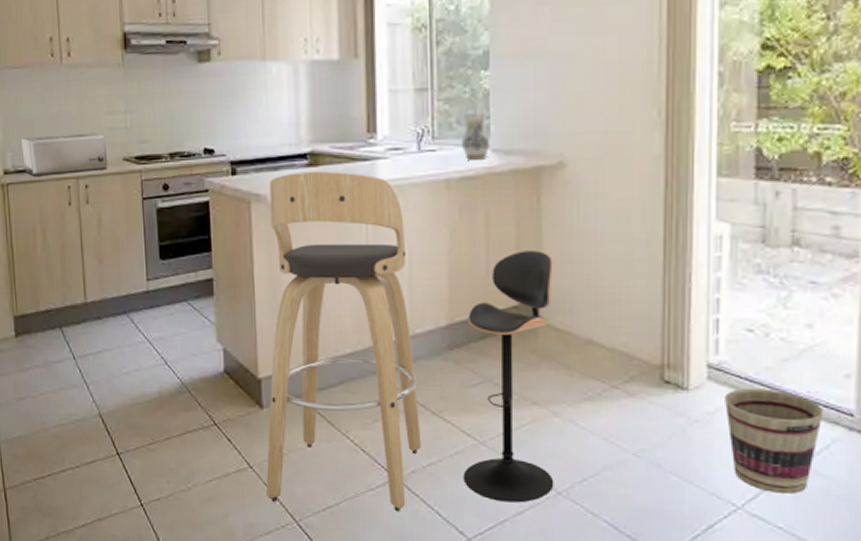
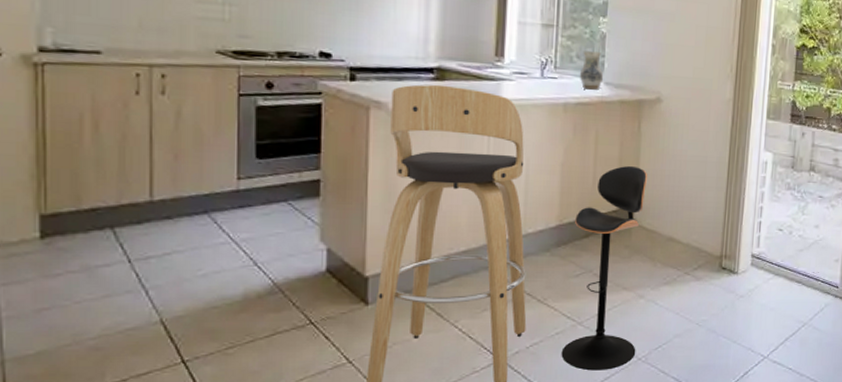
toaster: present [21,132,108,178] -> none [70,13,196,62]
basket: present [725,388,824,494] -> none [761,271,822,344]

